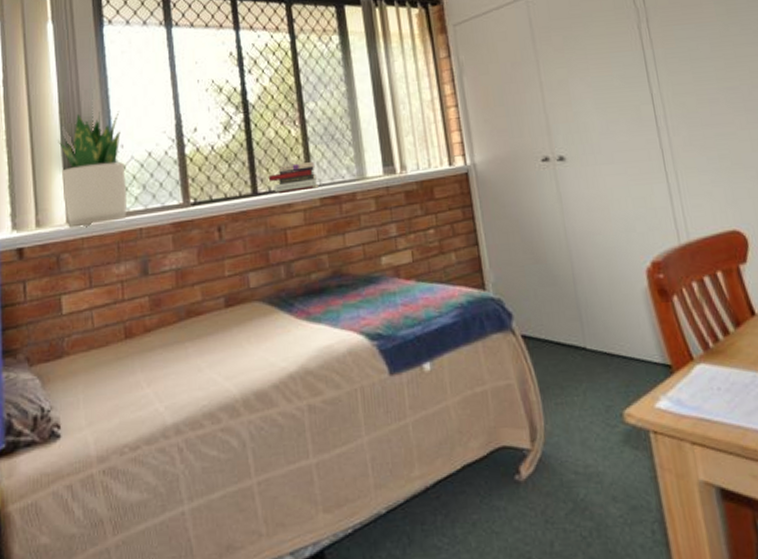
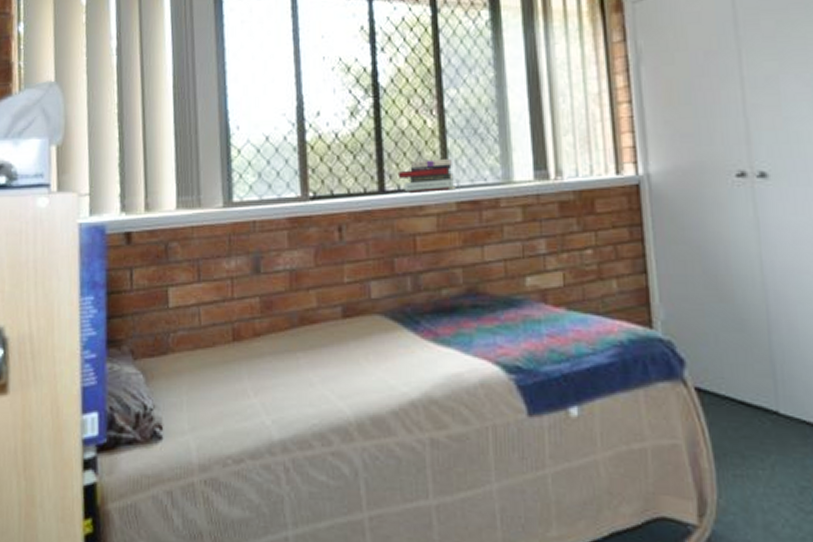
planter: present [58,111,127,228] -> none [170,87,240,214]

